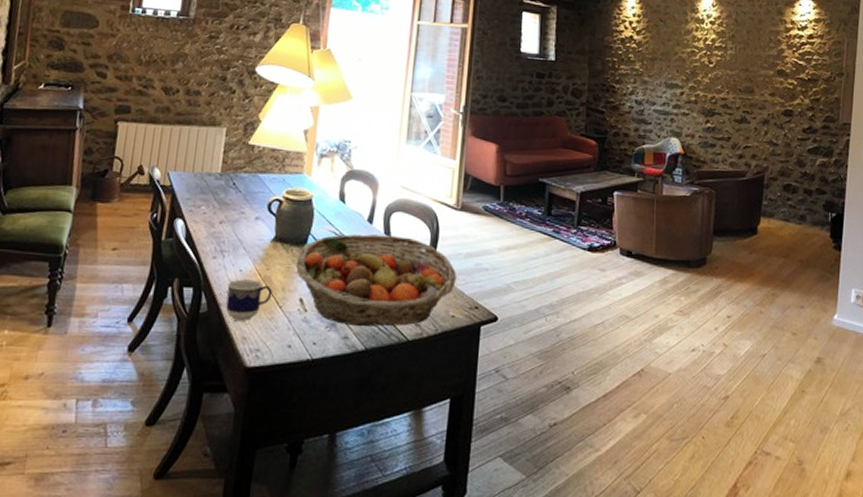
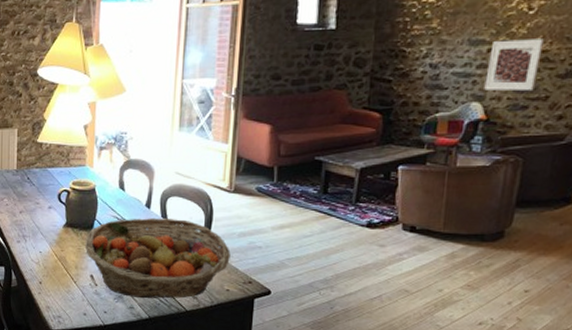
cup: present [226,279,272,321] -> none [31,259,67,293]
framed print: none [680,86,722,132] -> present [484,39,544,92]

